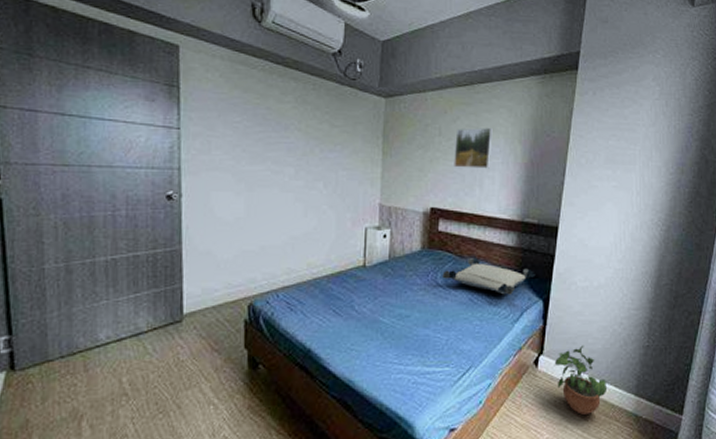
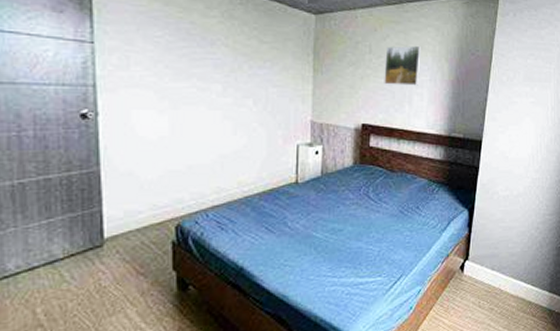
pillow: present [442,258,536,295] -> none [374,172,462,206]
potted plant: present [555,345,608,415] -> none [479,249,526,313]

